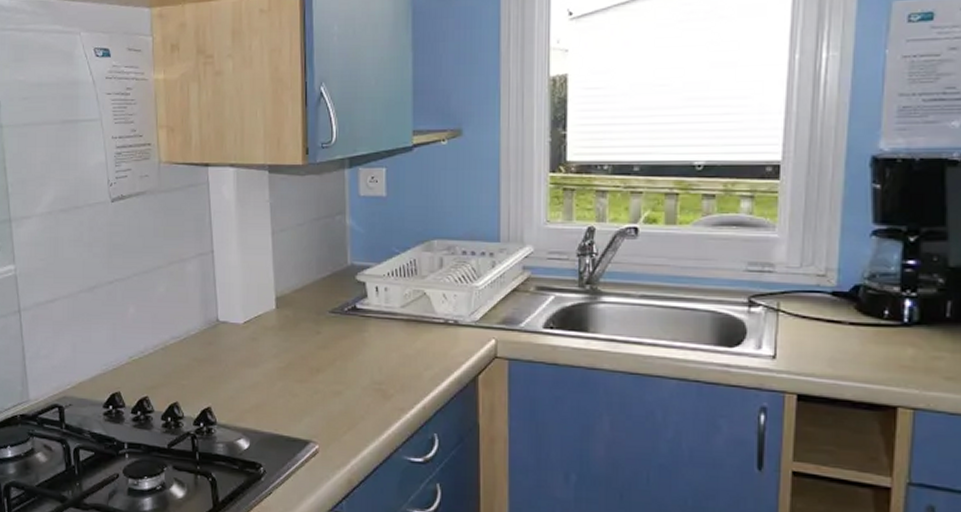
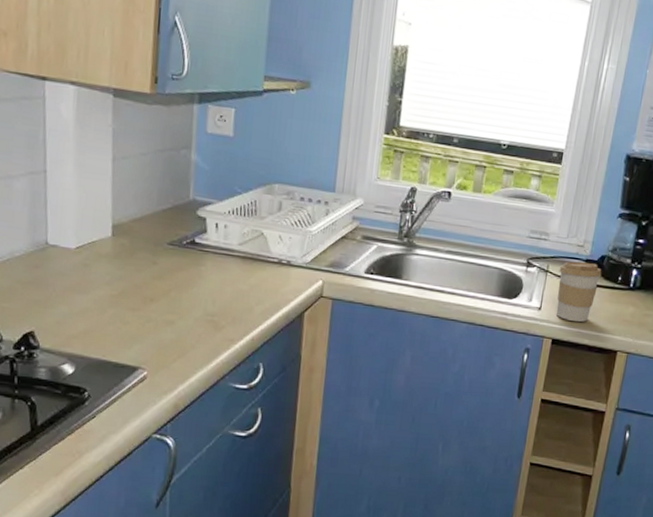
coffee cup: none [795,296,858,372] -> present [556,261,602,323]

